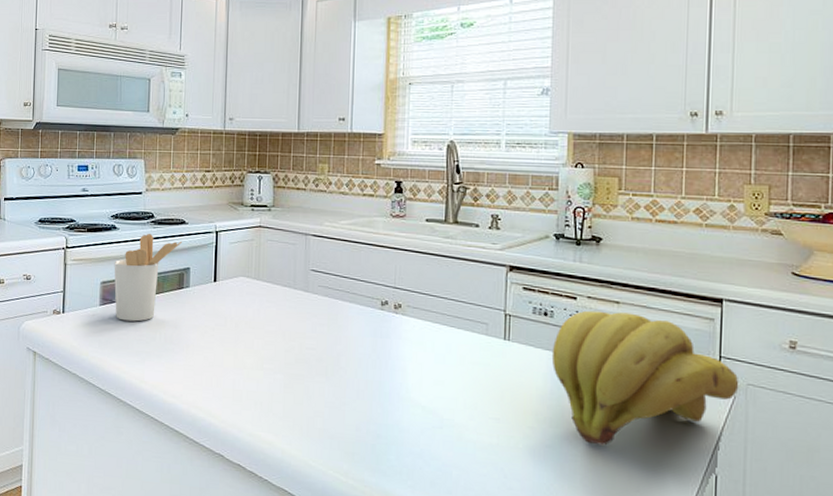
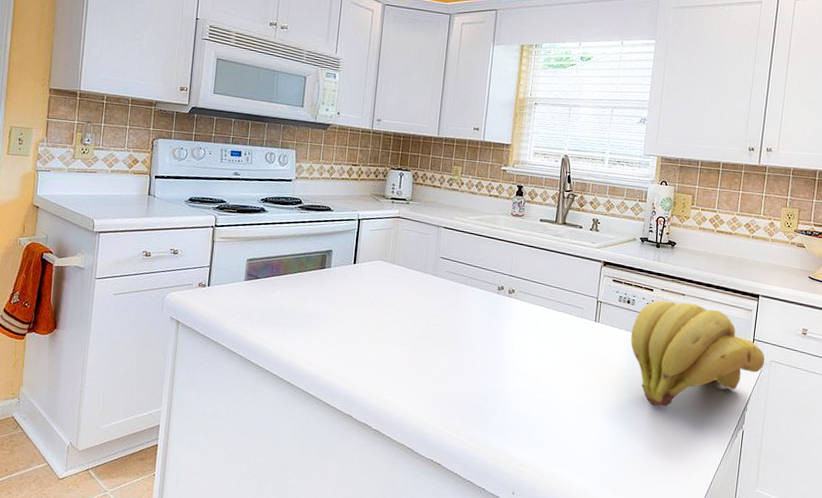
utensil holder: present [114,234,183,322] -> none [259,218,328,297]

